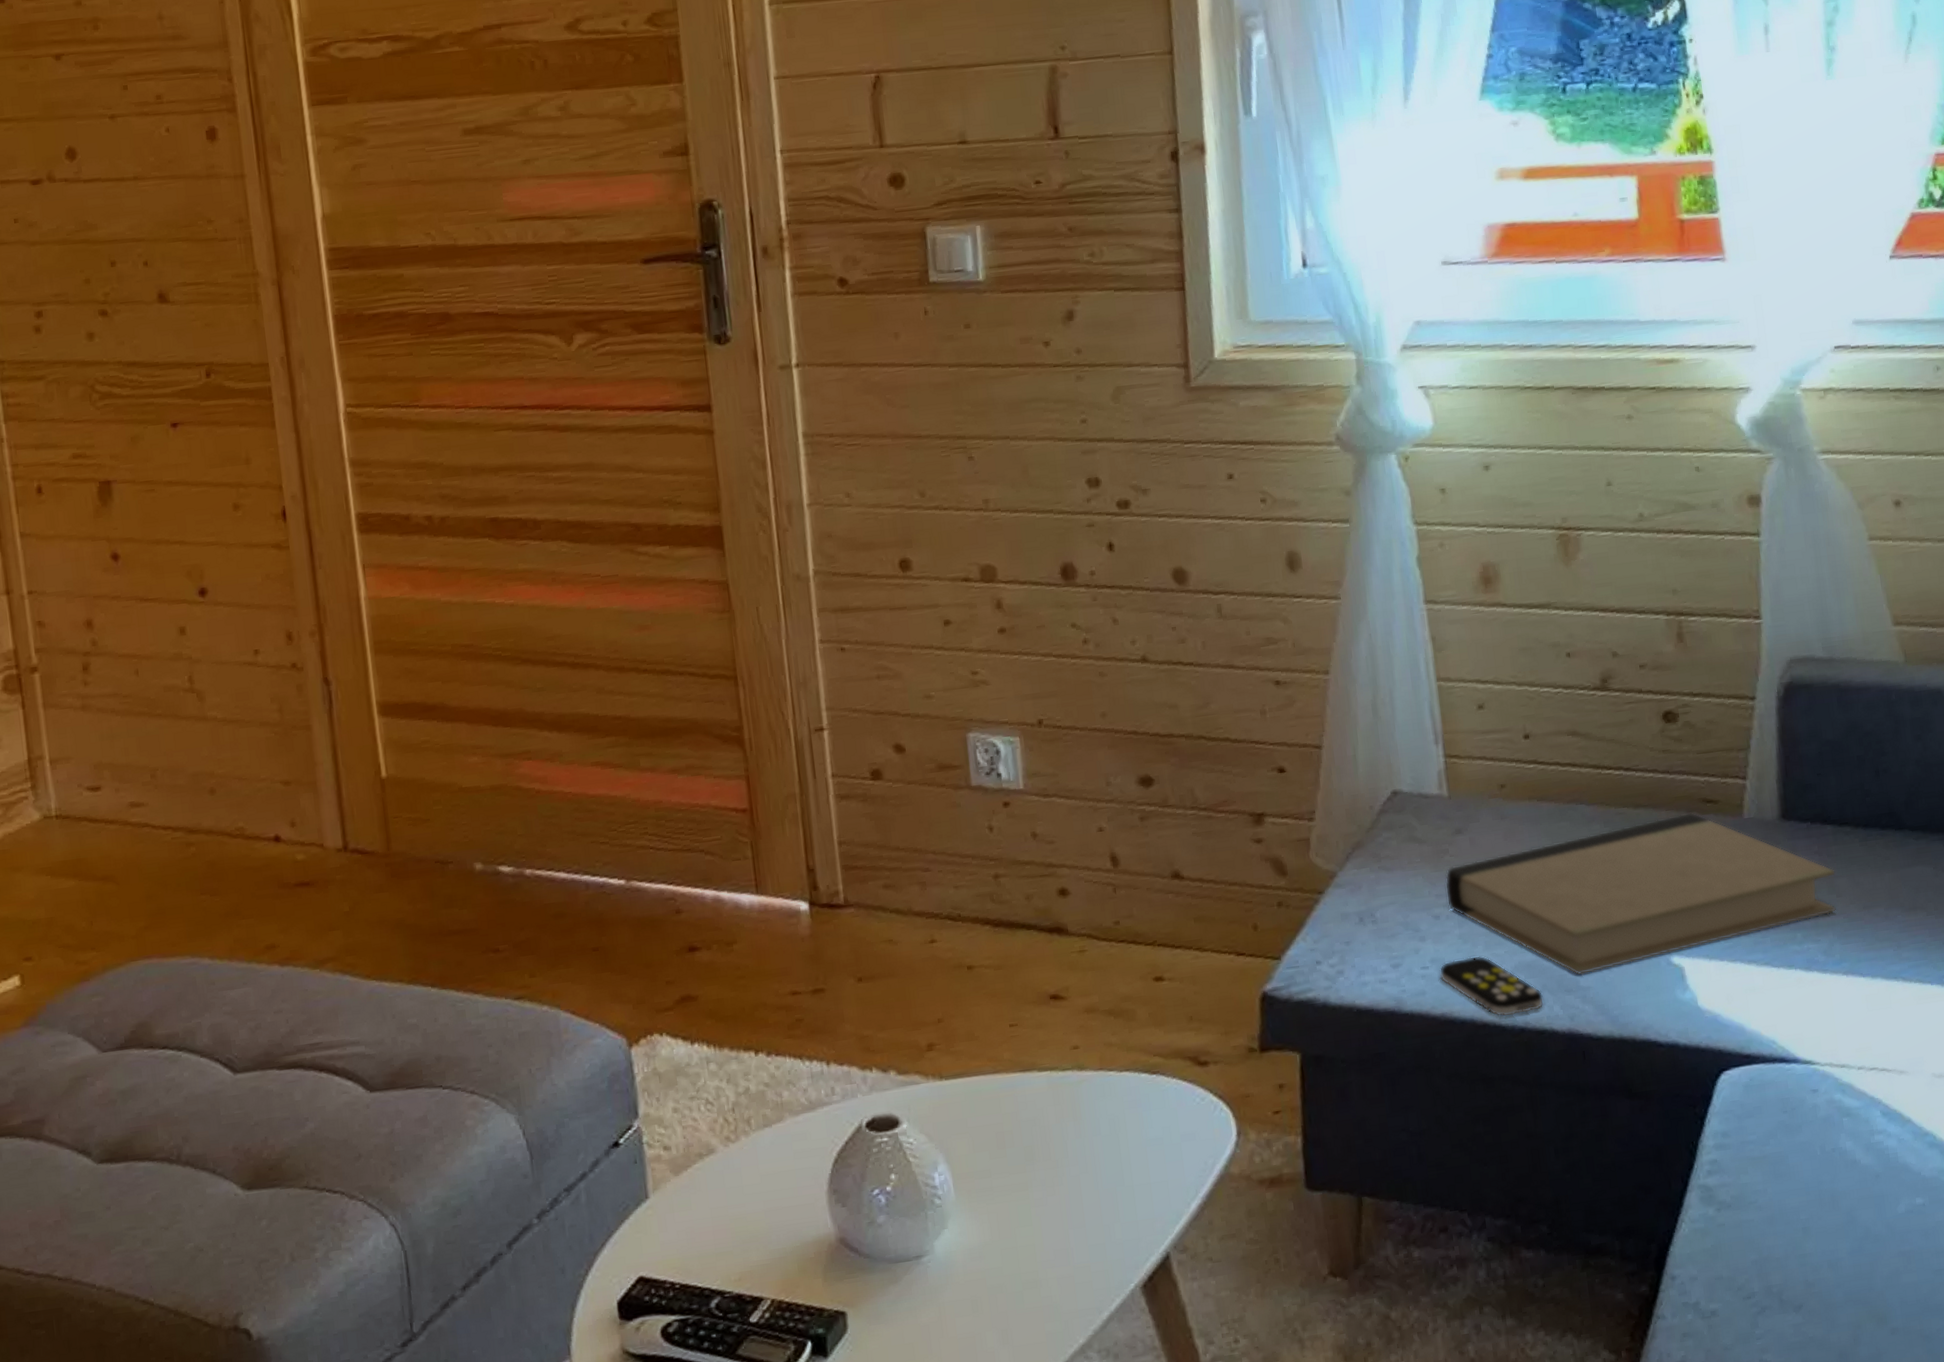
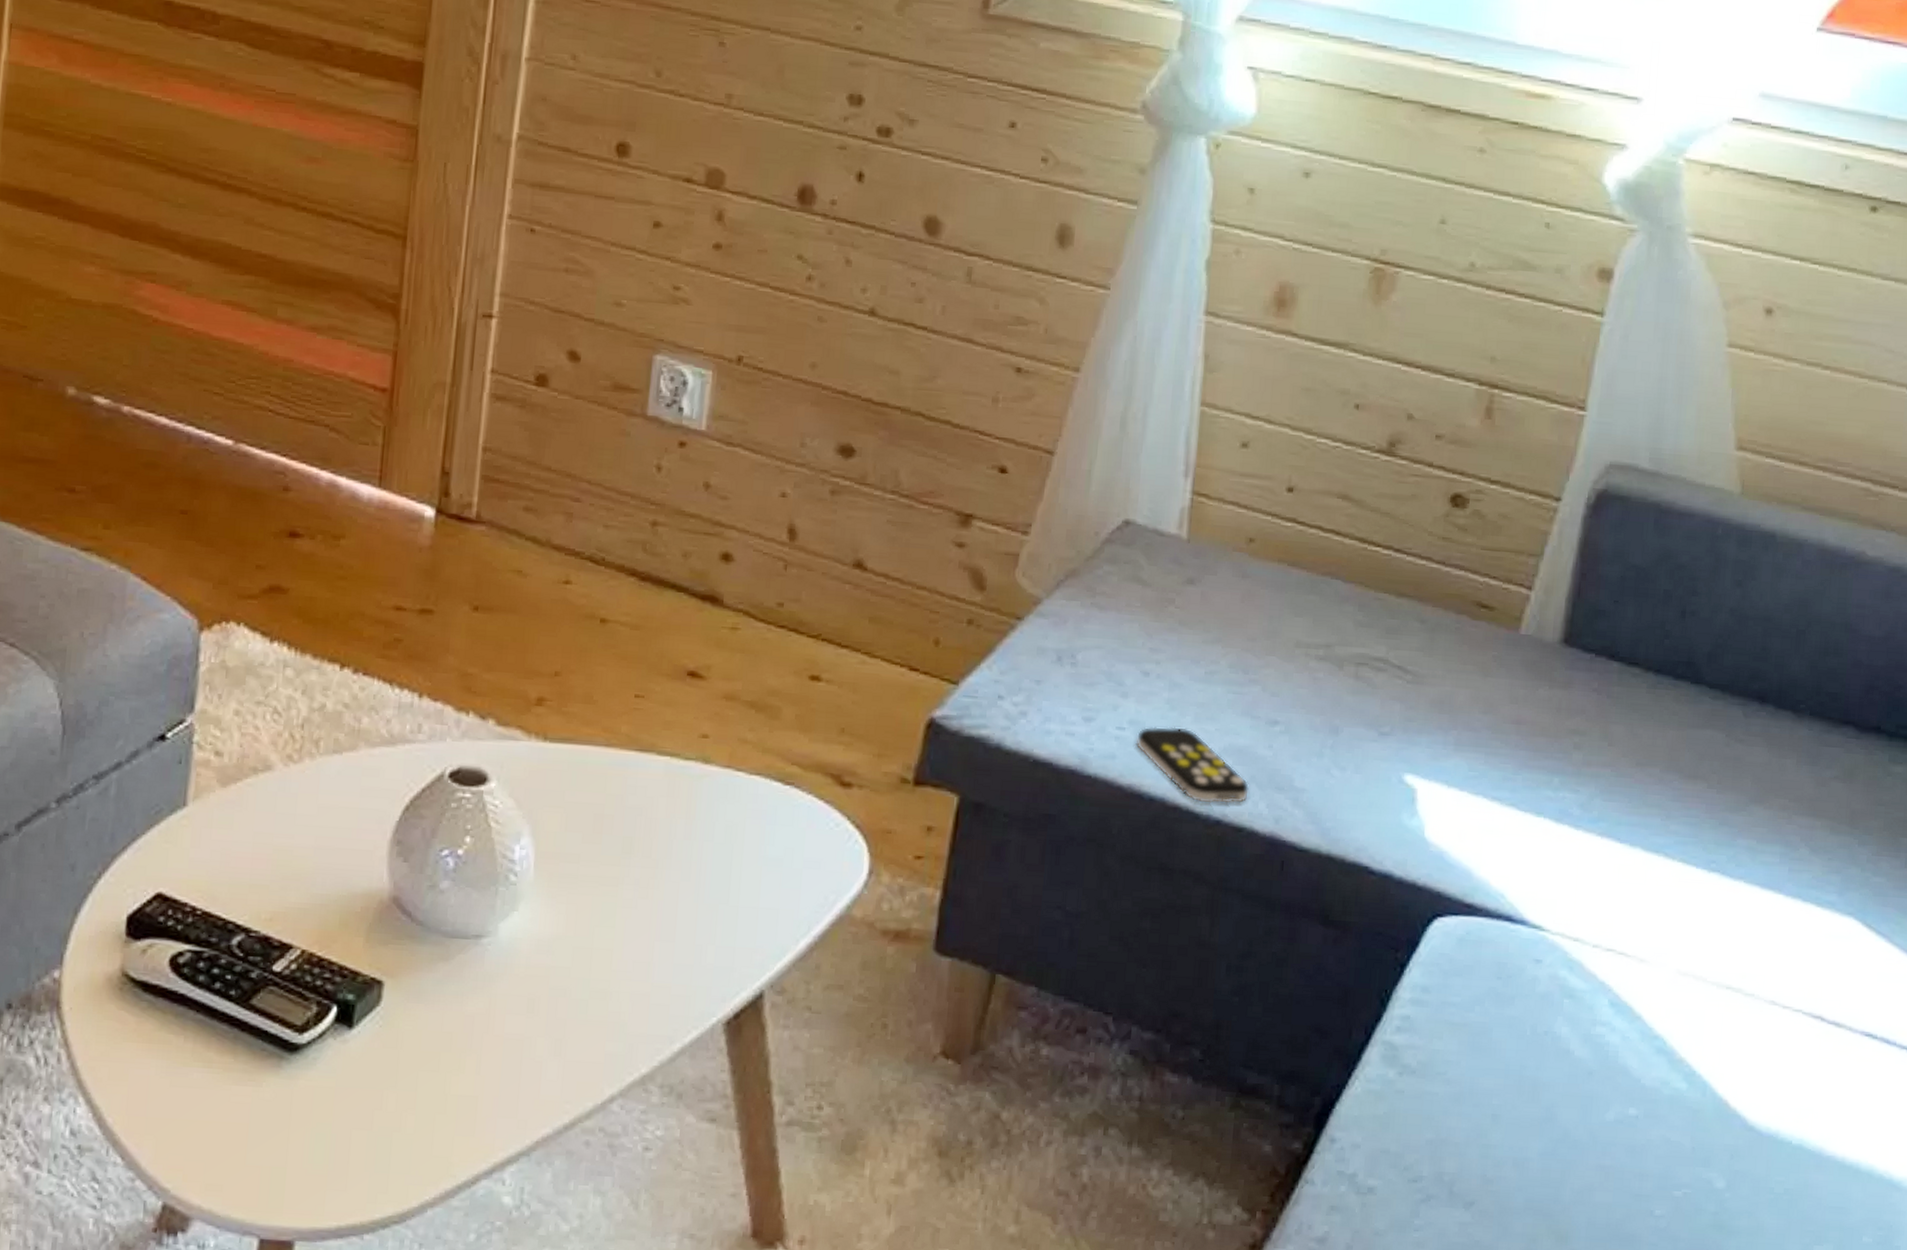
book: present [1445,812,1836,975] -> none [1161,614,1613,774]

